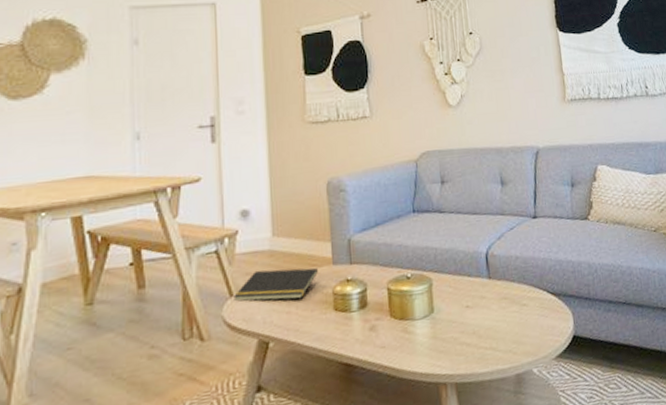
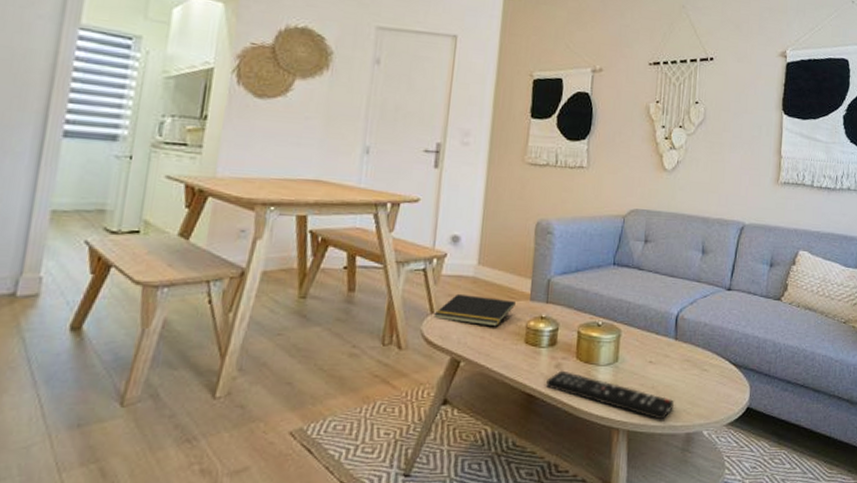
remote control: none [362,331,500,366] -> present [545,370,675,420]

